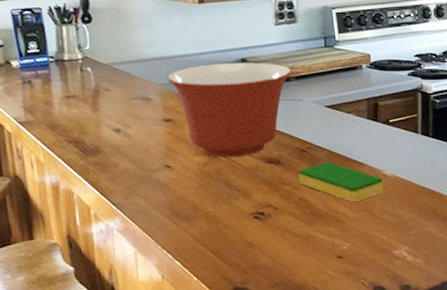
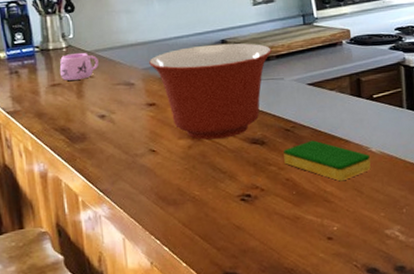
mug: none [74,65,115,93] -> present [59,53,99,81]

